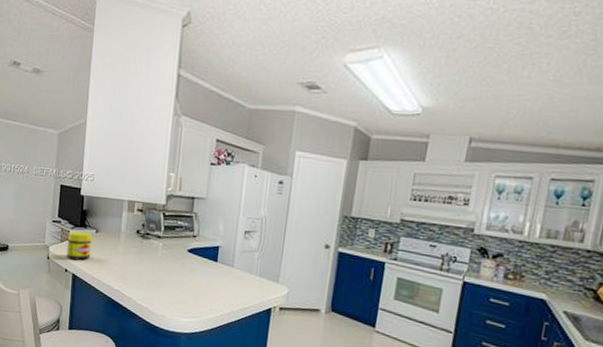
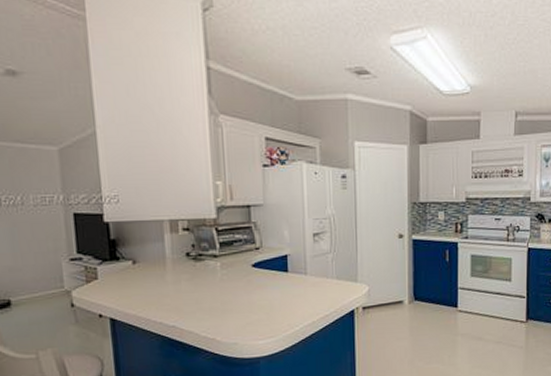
jar: present [66,231,93,260] -> none [95,265,131,301]

